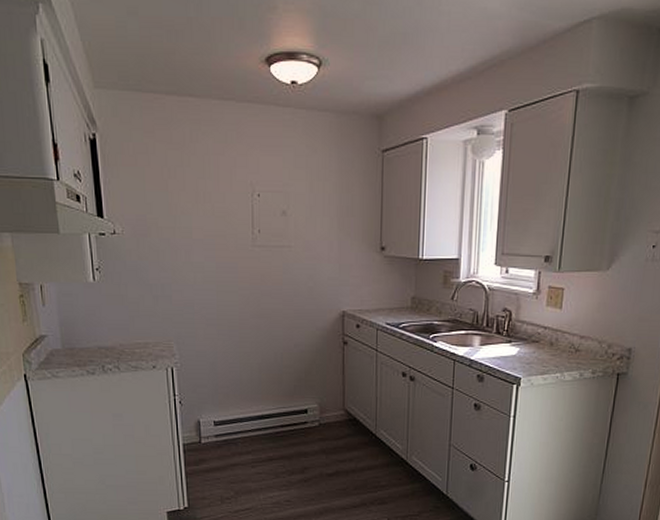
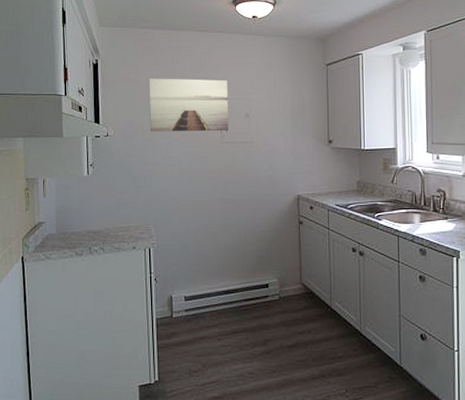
wall art: none [162,161,261,232] -> present [149,78,228,132]

